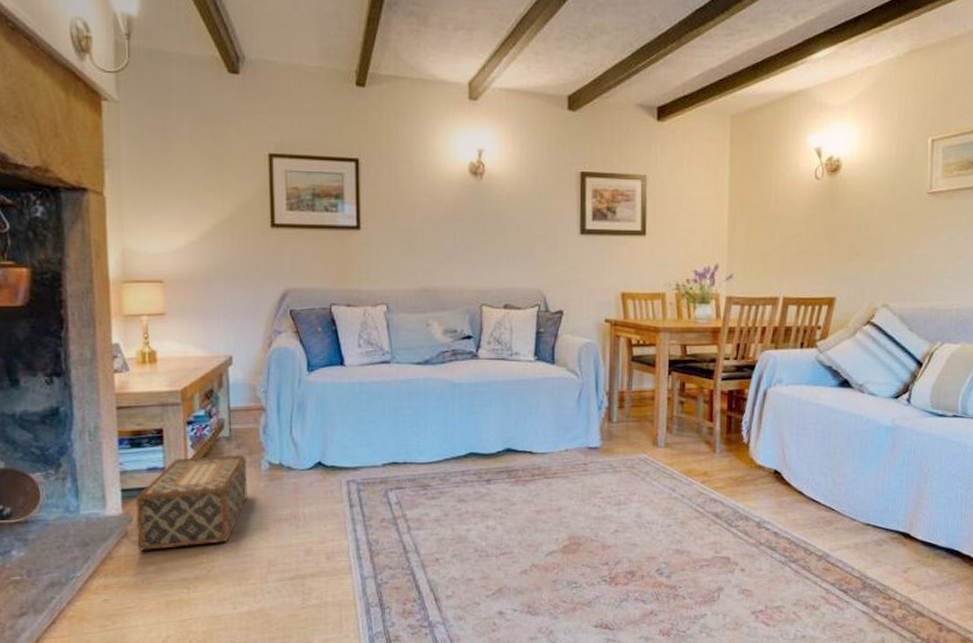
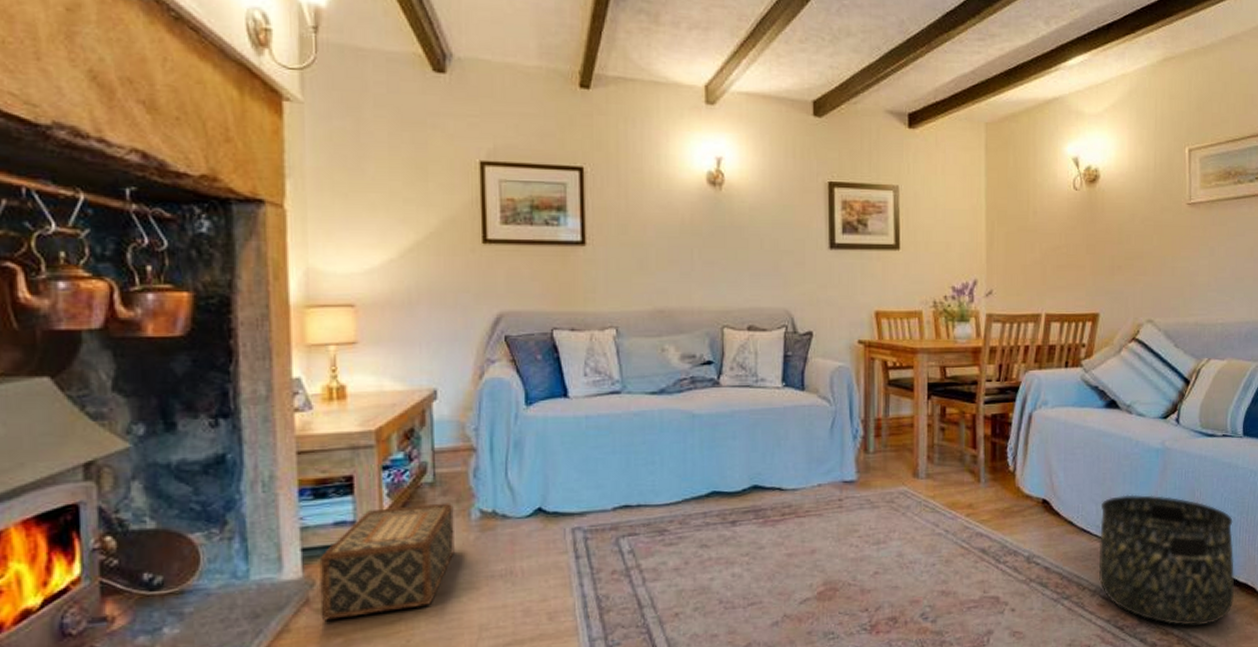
basket: none [826,468,959,593] -> present [1099,494,1235,626]

